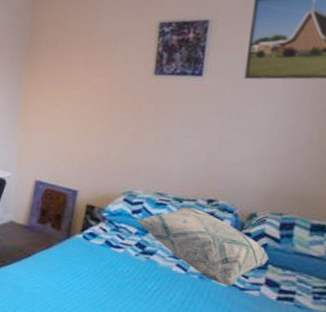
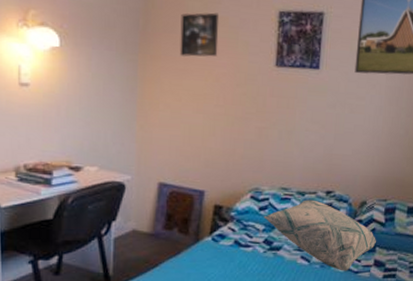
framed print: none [60,28,99,68] -> present [179,12,220,57]

